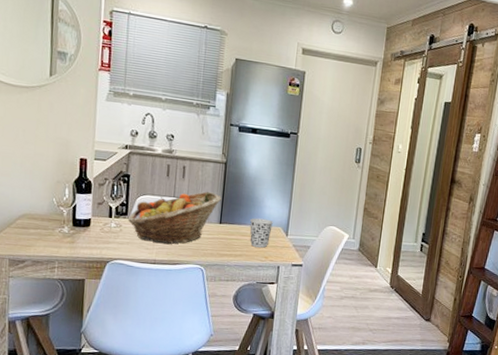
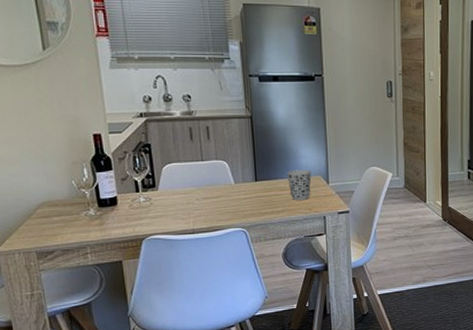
fruit basket: present [128,191,221,245] -> none [157,150,253,211]

